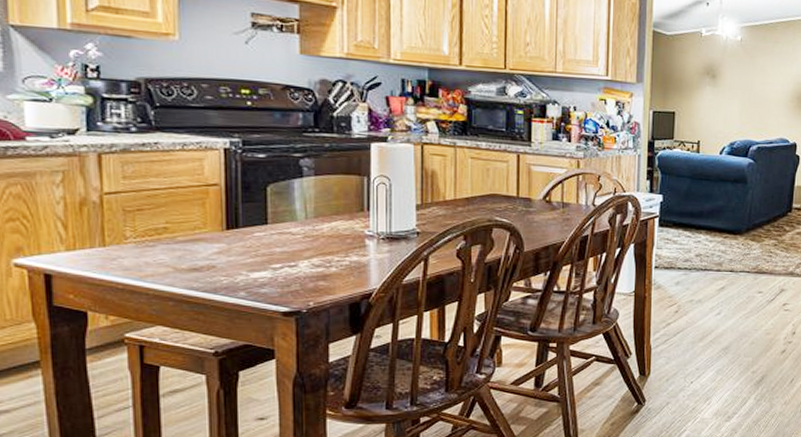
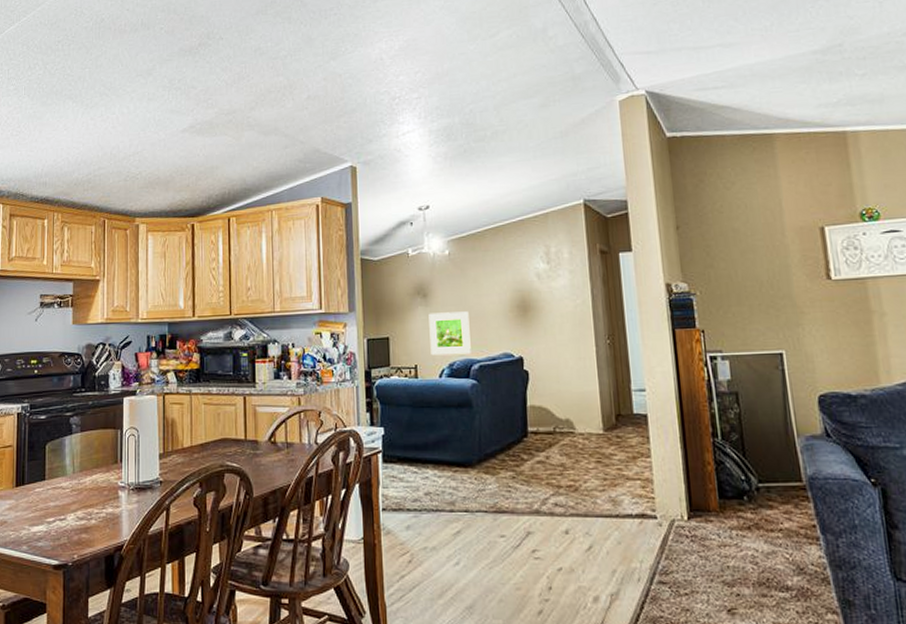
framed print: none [714,94,753,136] -> present [428,311,471,356]

